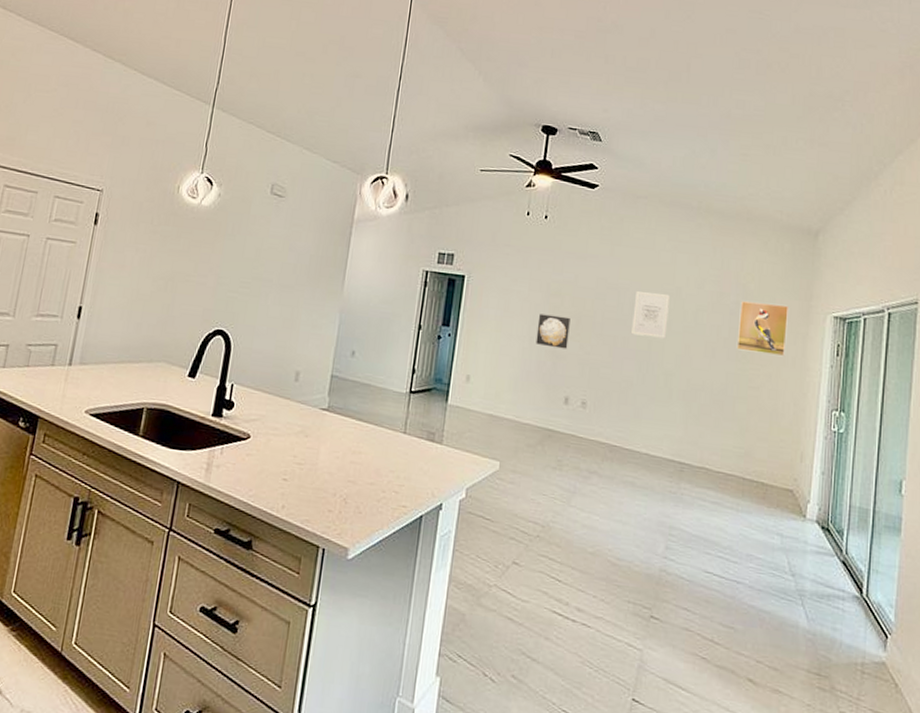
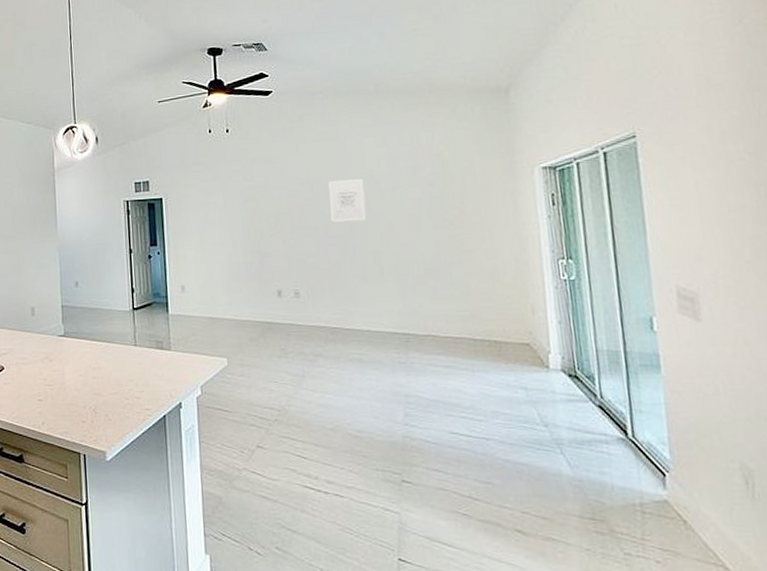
wall art: present [535,314,570,349] -> none [238,217,271,248]
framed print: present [736,301,788,357] -> none [437,165,495,218]

